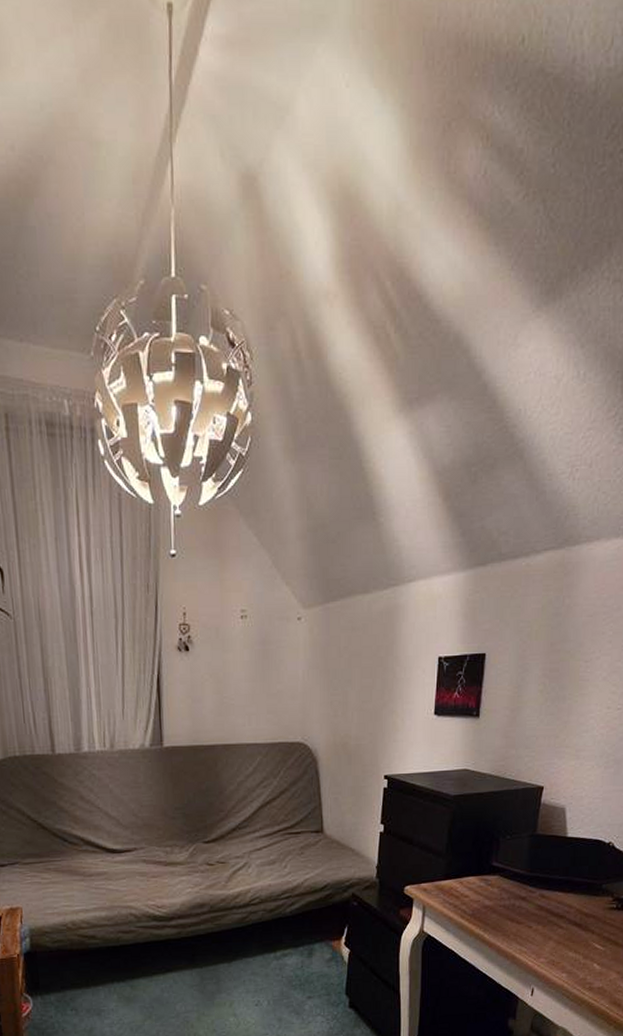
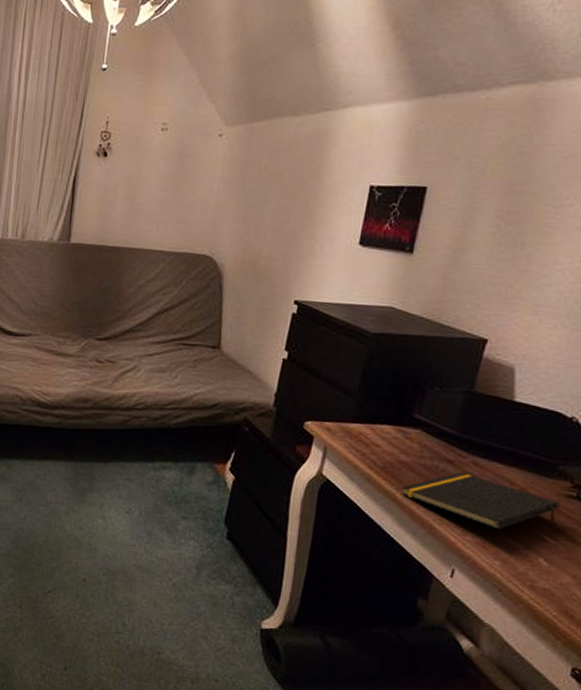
notepad: none [488,906,605,948] -> present [400,472,560,530]

